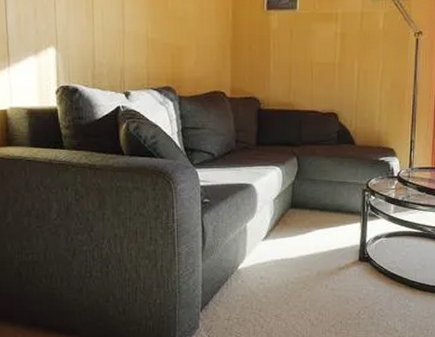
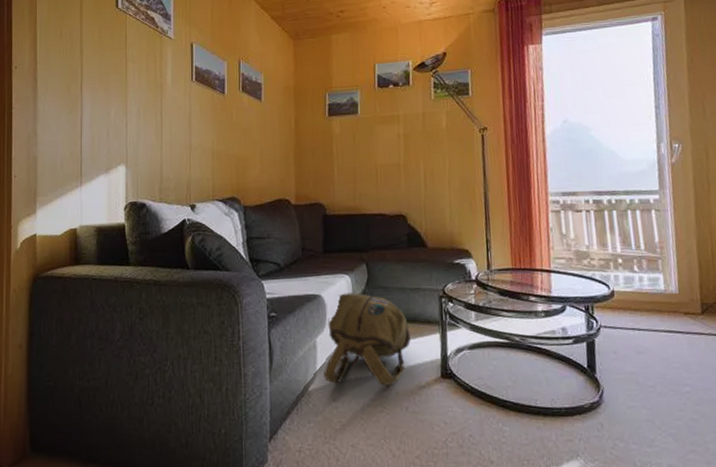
backpack: none [253,183,334,267] -> present [324,293,411,386]

